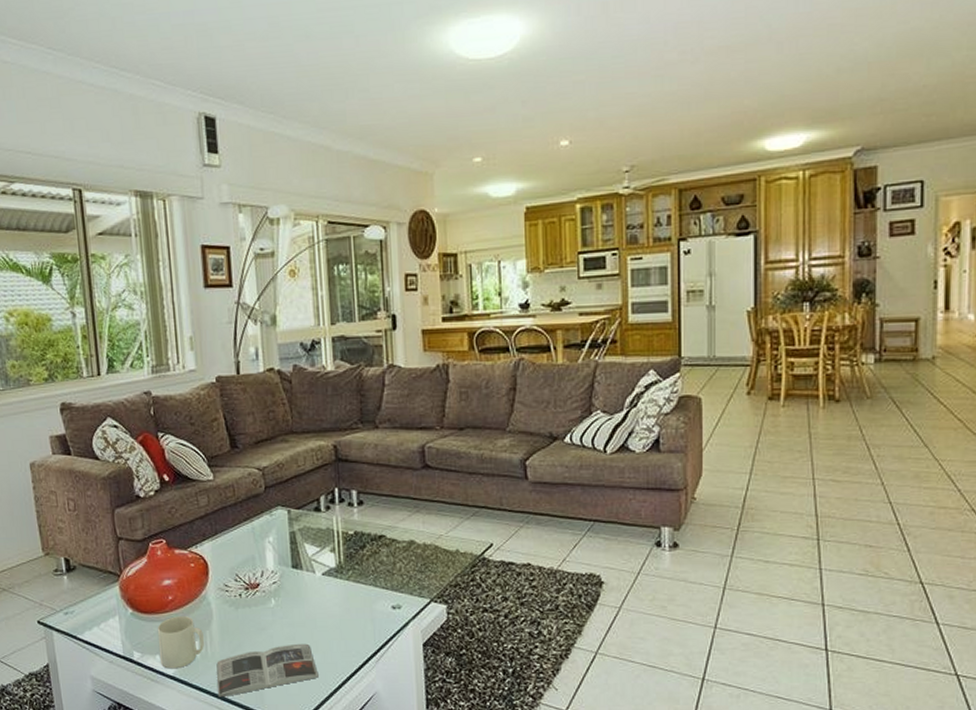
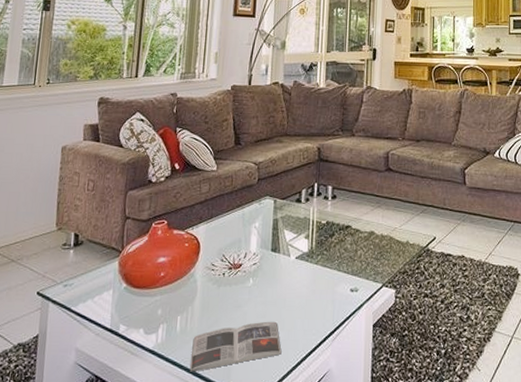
mug: present [157,616,205,669] -> none [142,292,187,343]

